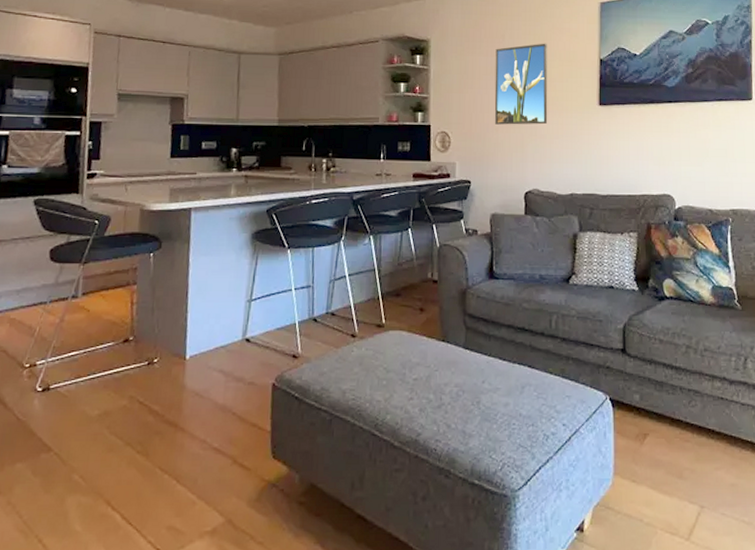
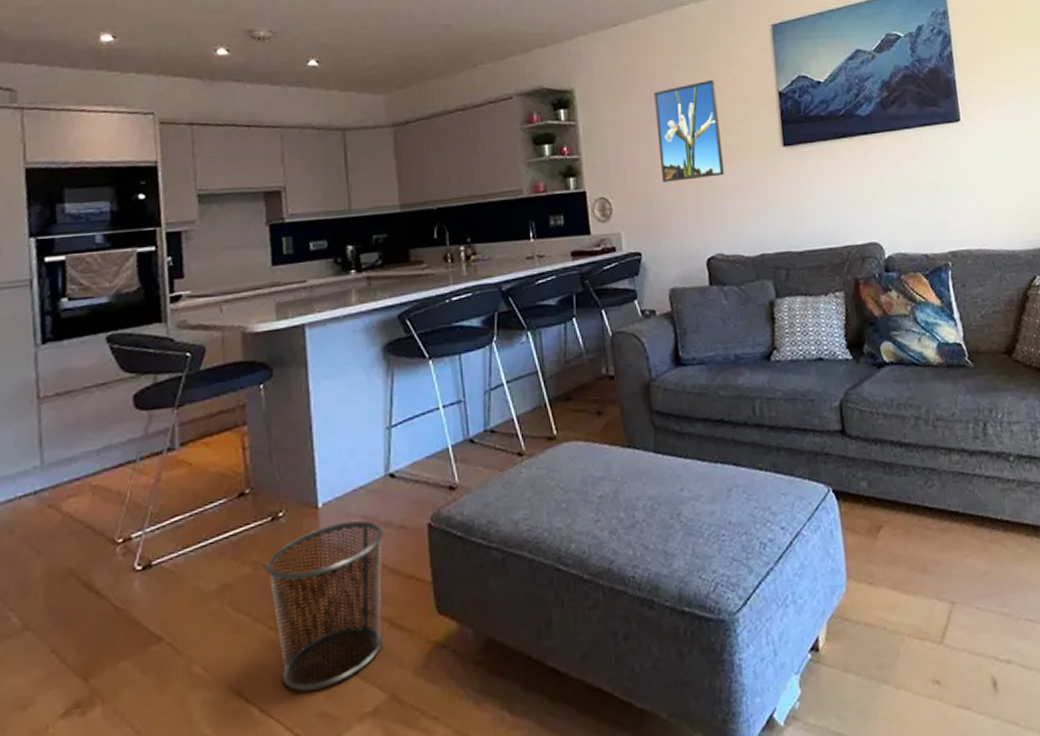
waste bin: none [139,373,237,507] -> present [266,520,384,692]

